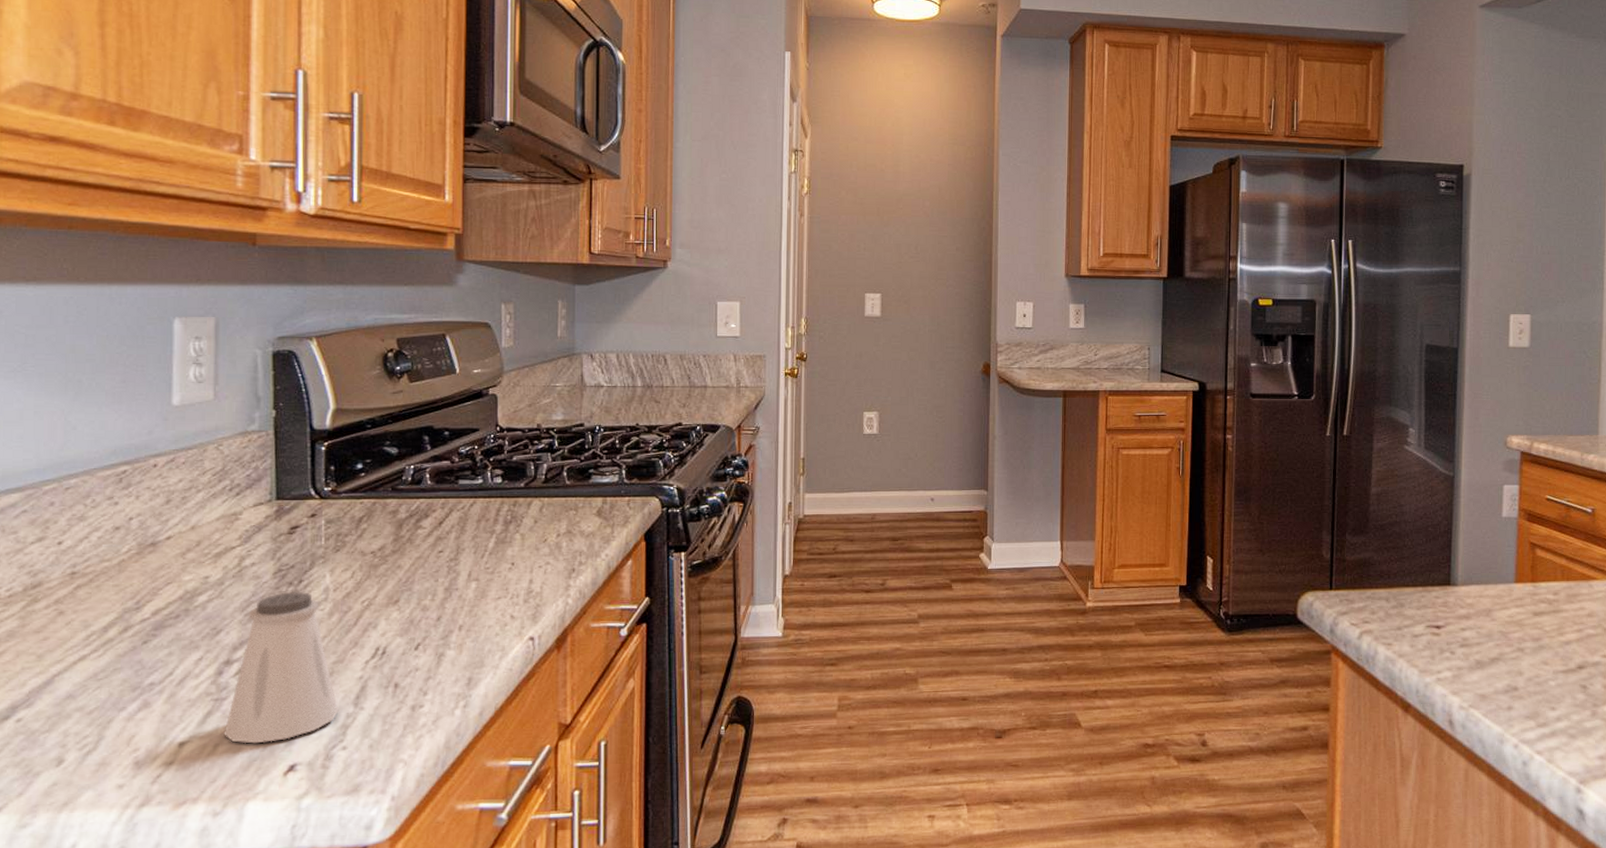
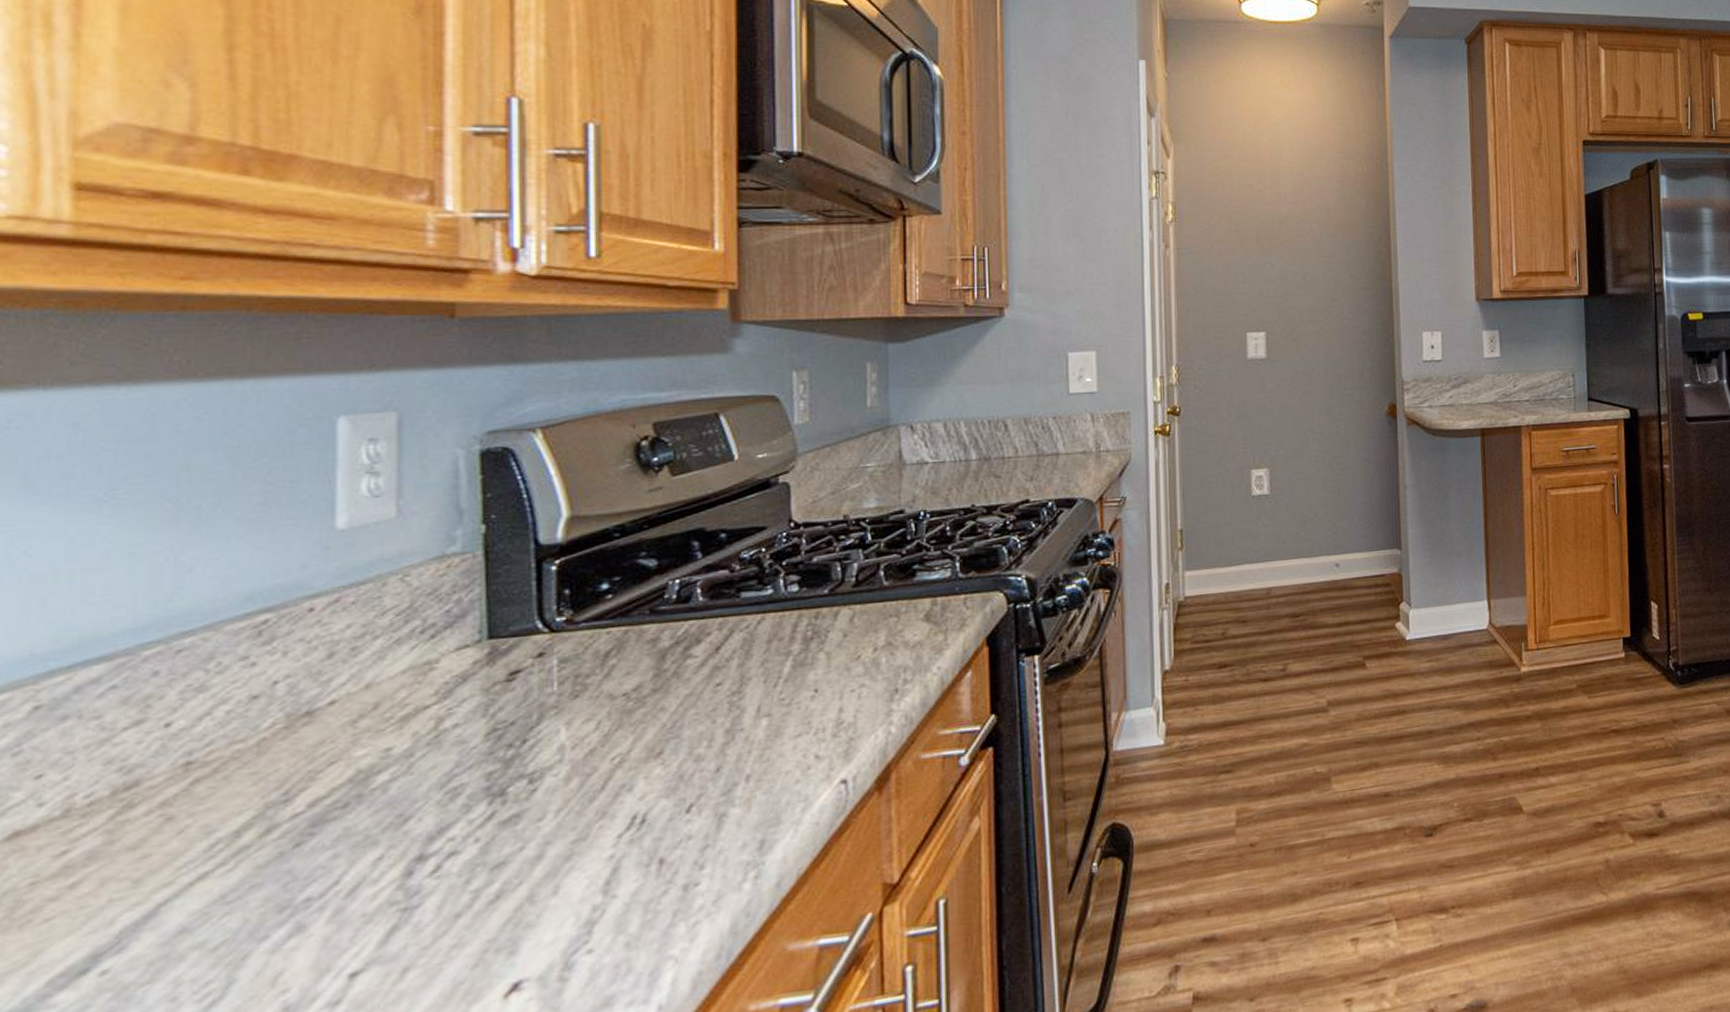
saltshaker: present [224,591,339,744] -> none [415,754,582,963]

